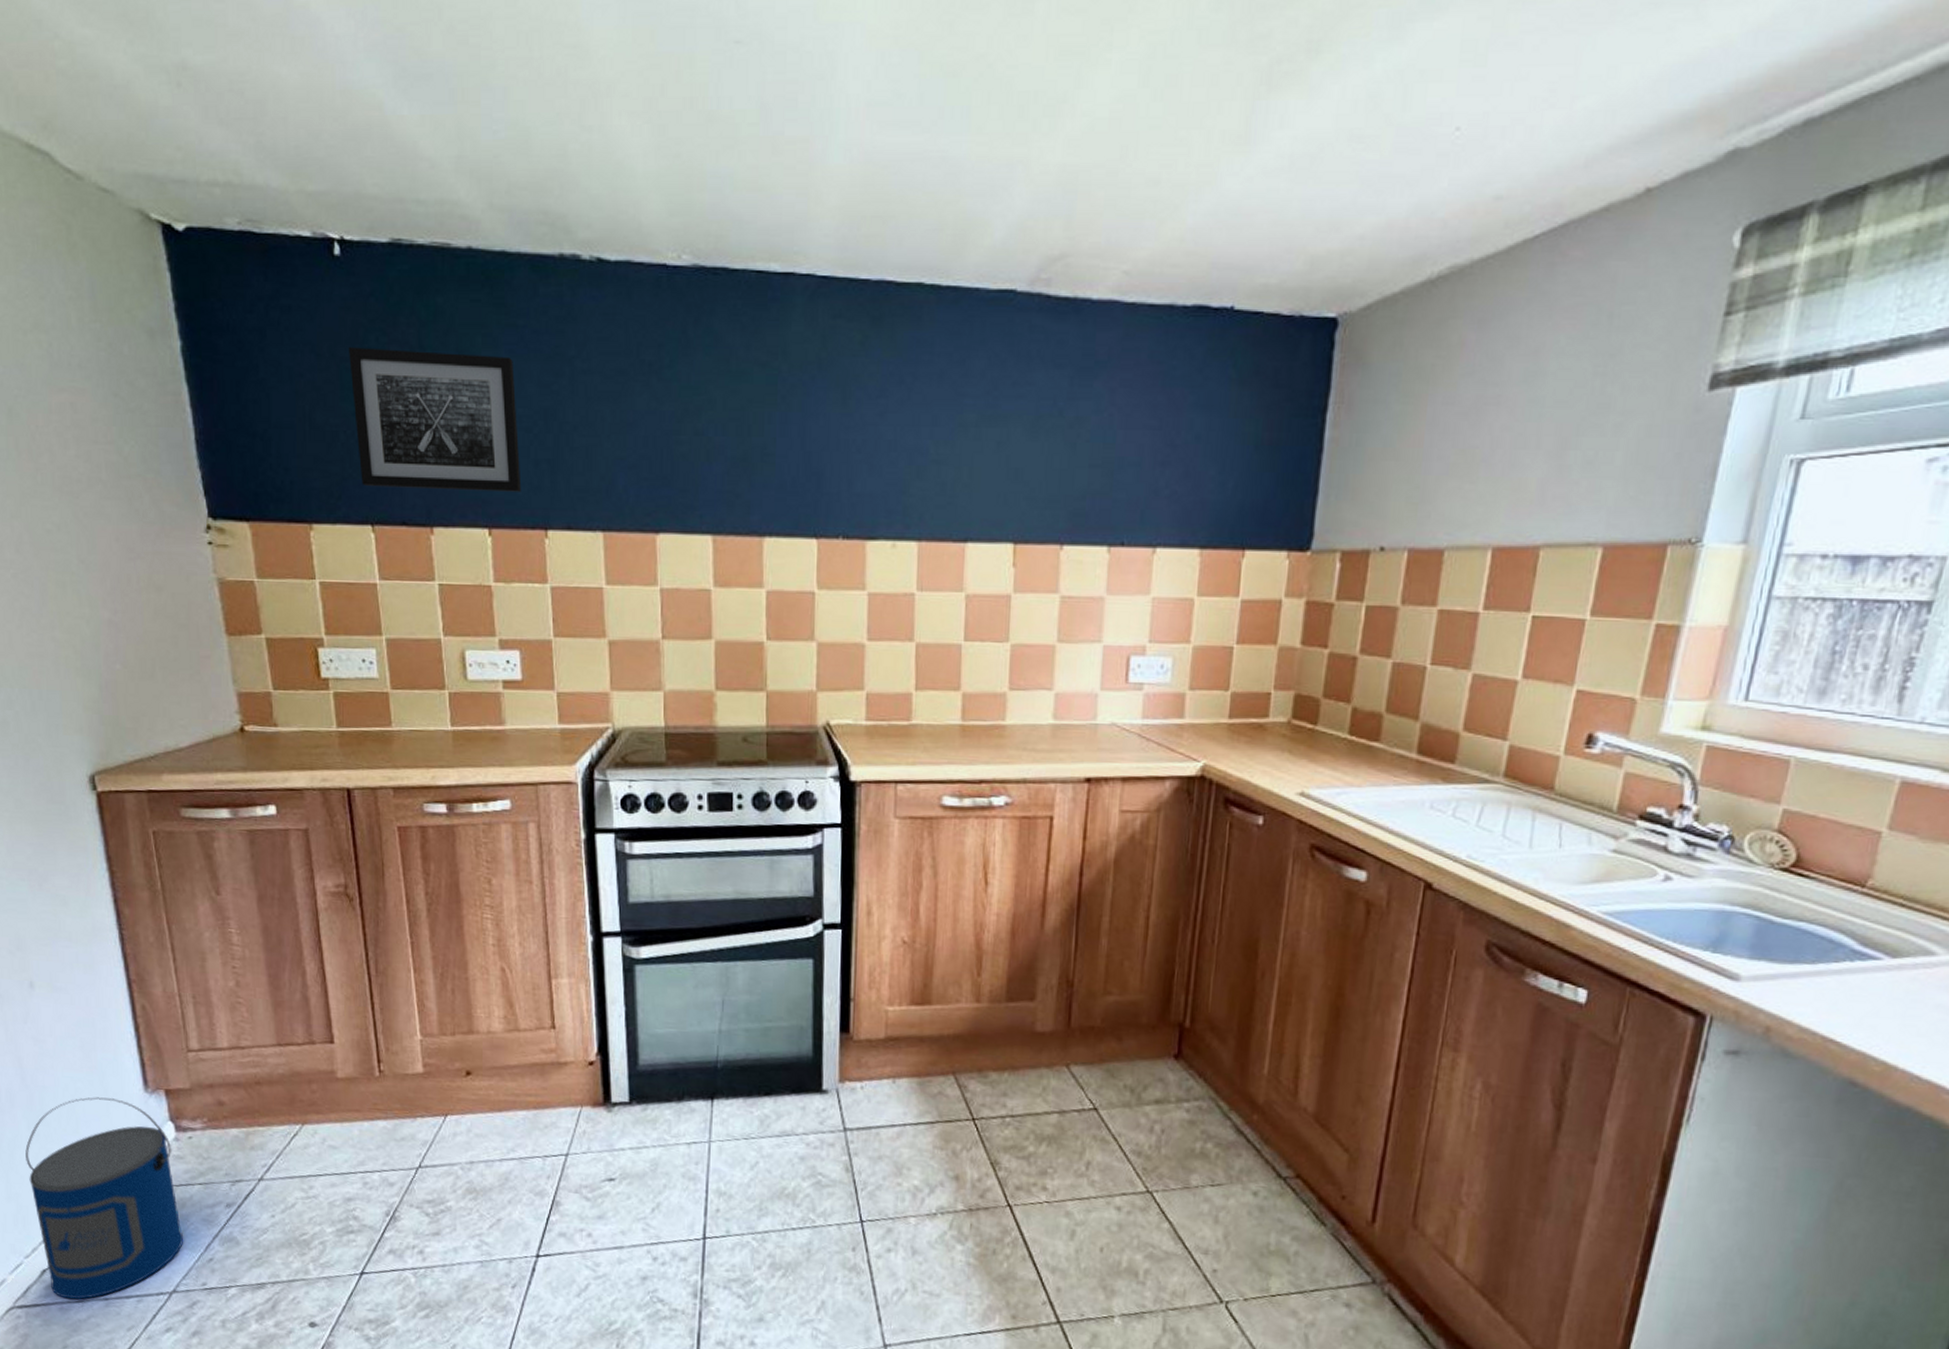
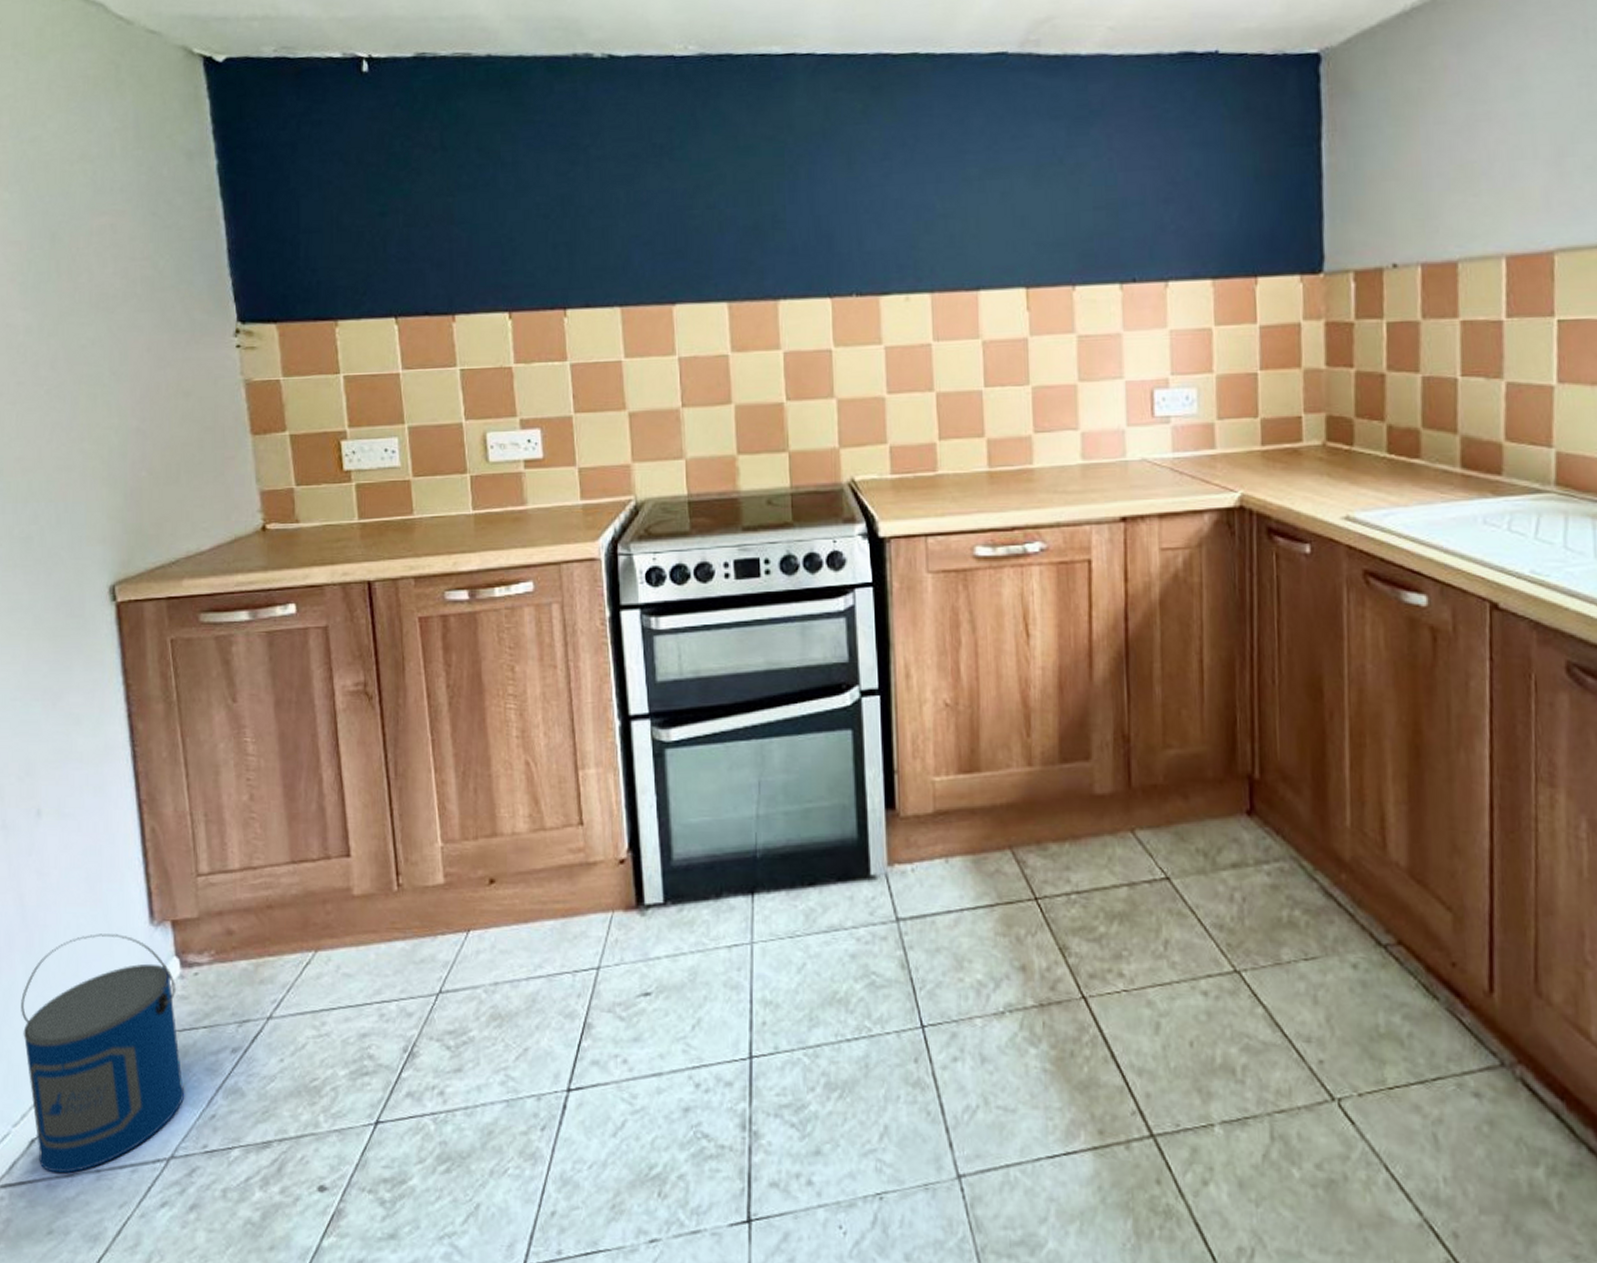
wall art: present [348,347,522,492] -> none [374,150,540,281]

